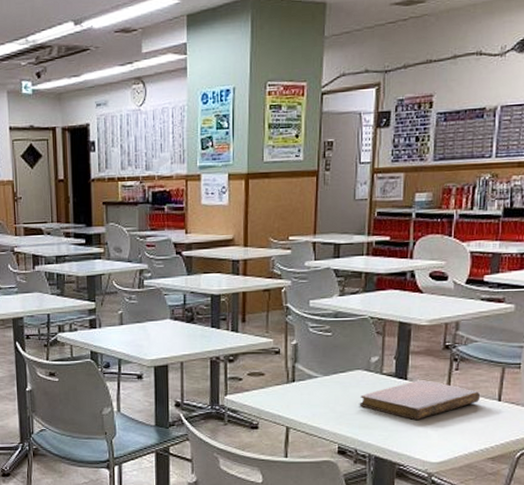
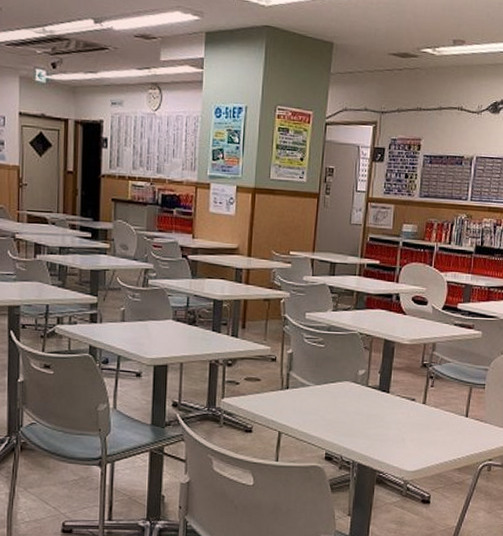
notebook: present [359,379,481,420] -> none [346,393,451,431]

